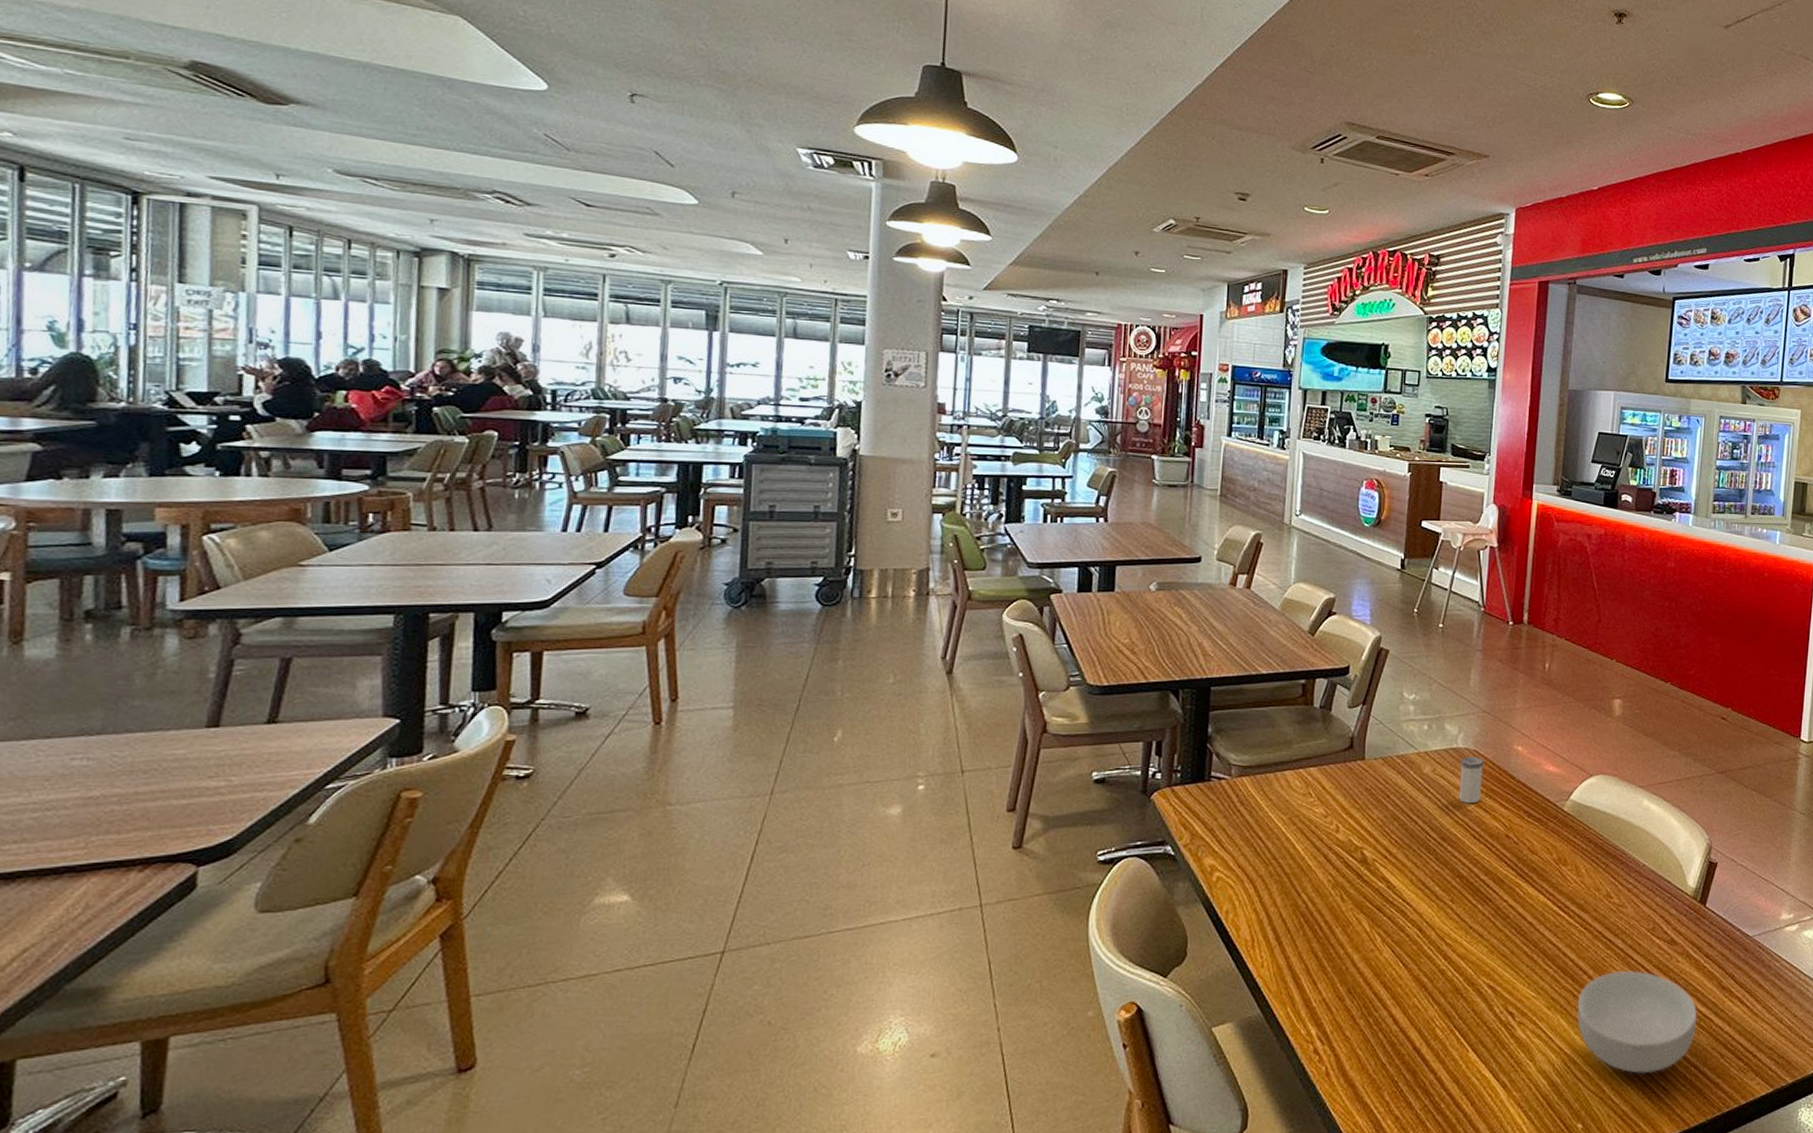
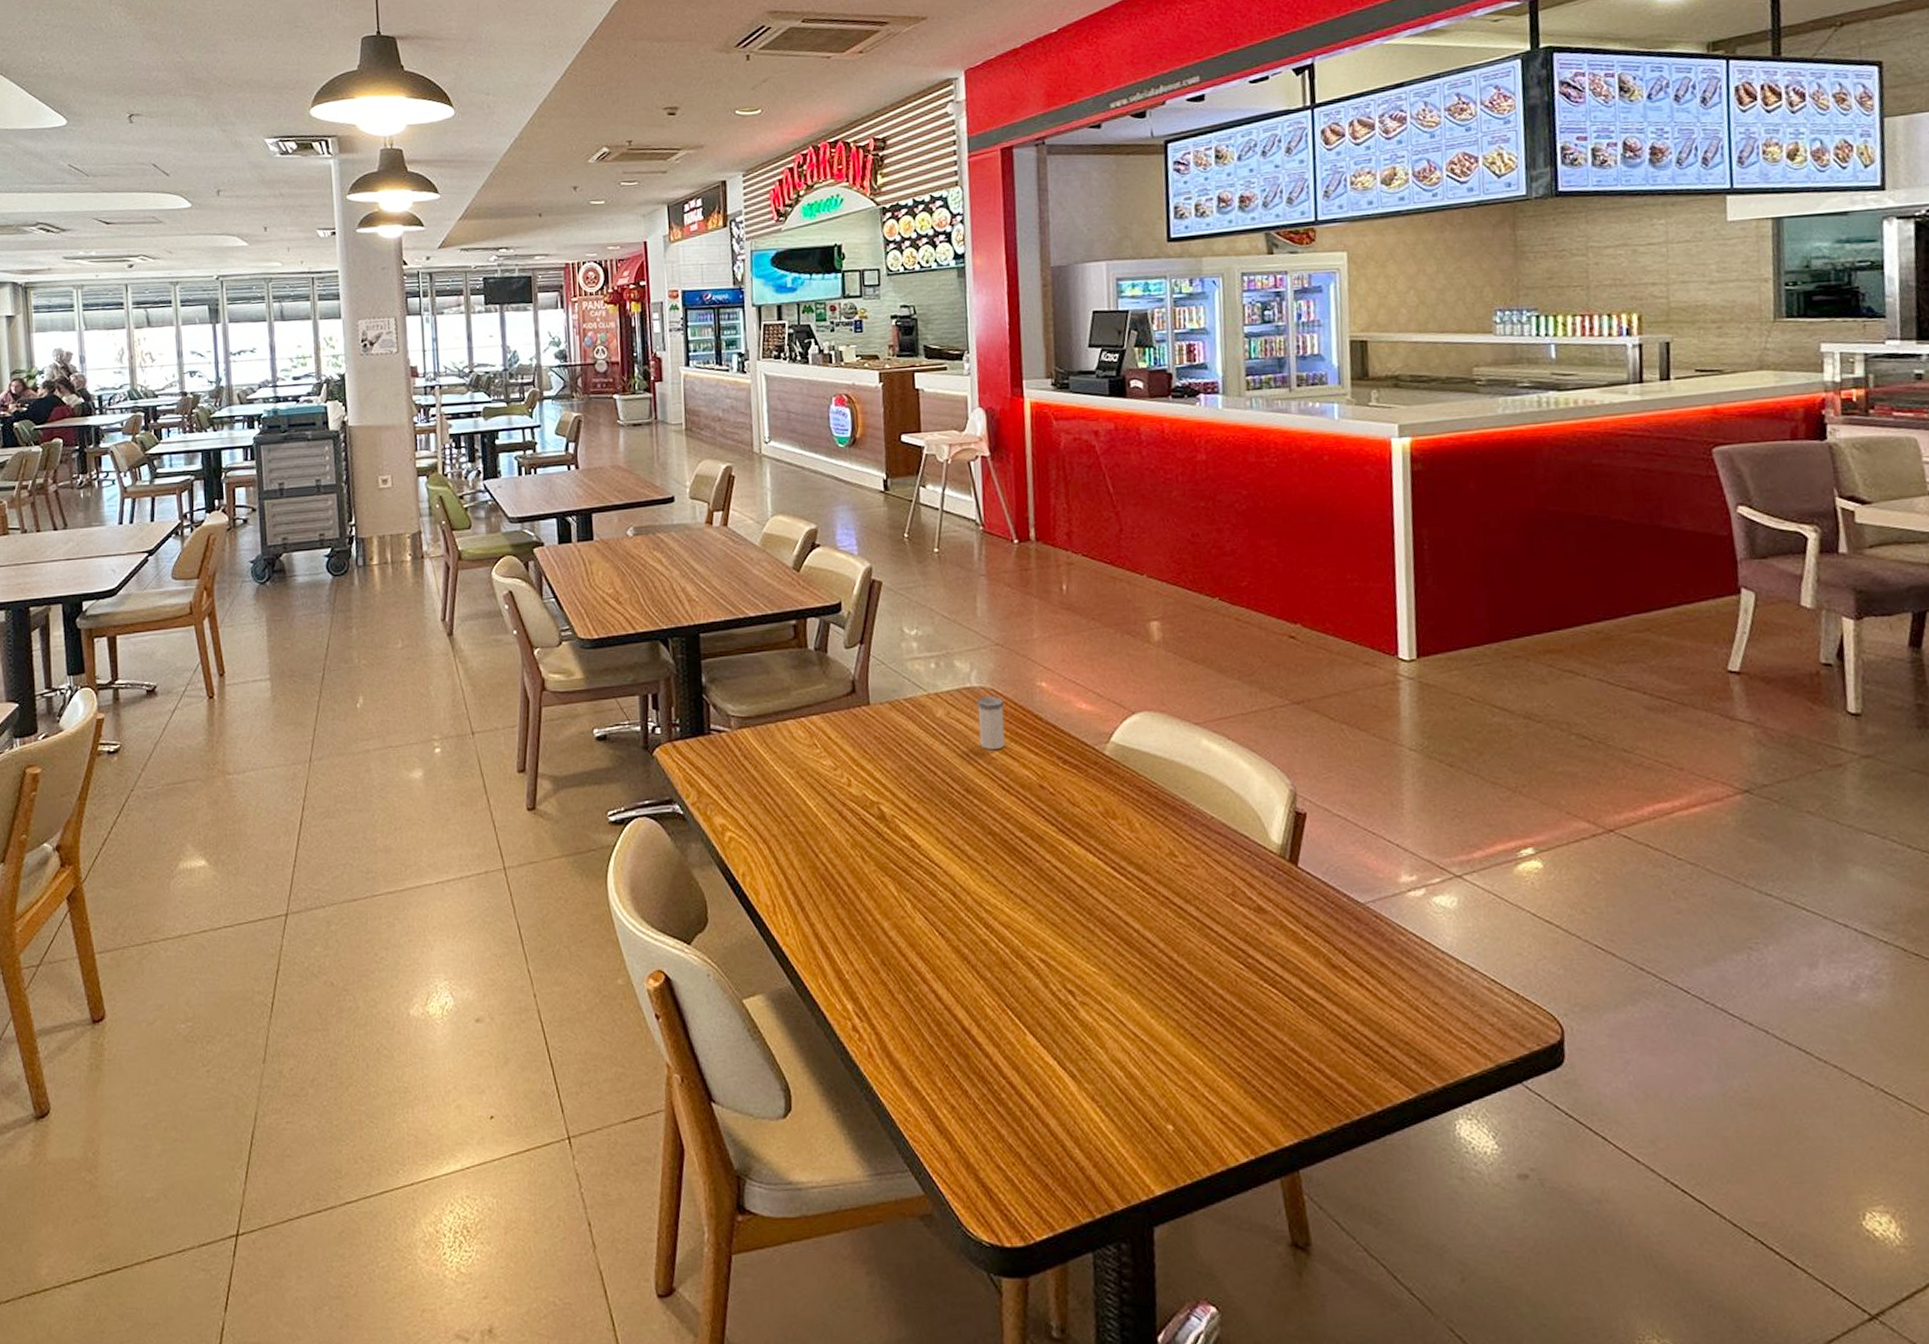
cereal bowl: present [1577,970,1698,1074] -> none [1149,943,1304,1069]

